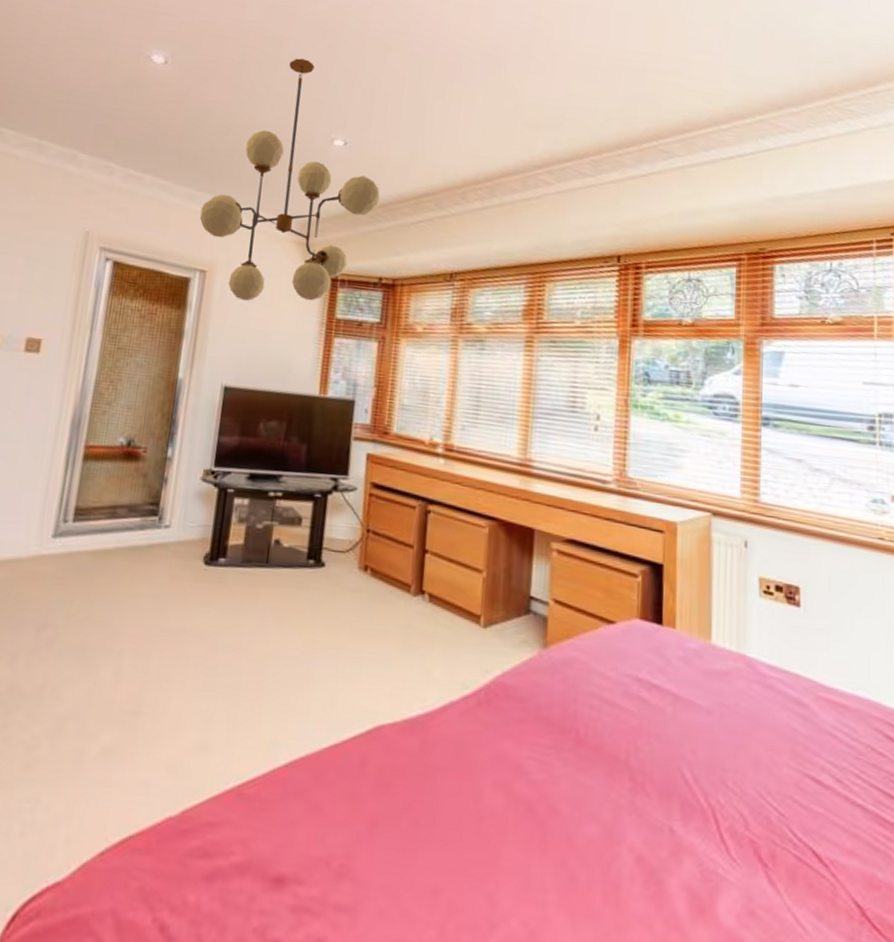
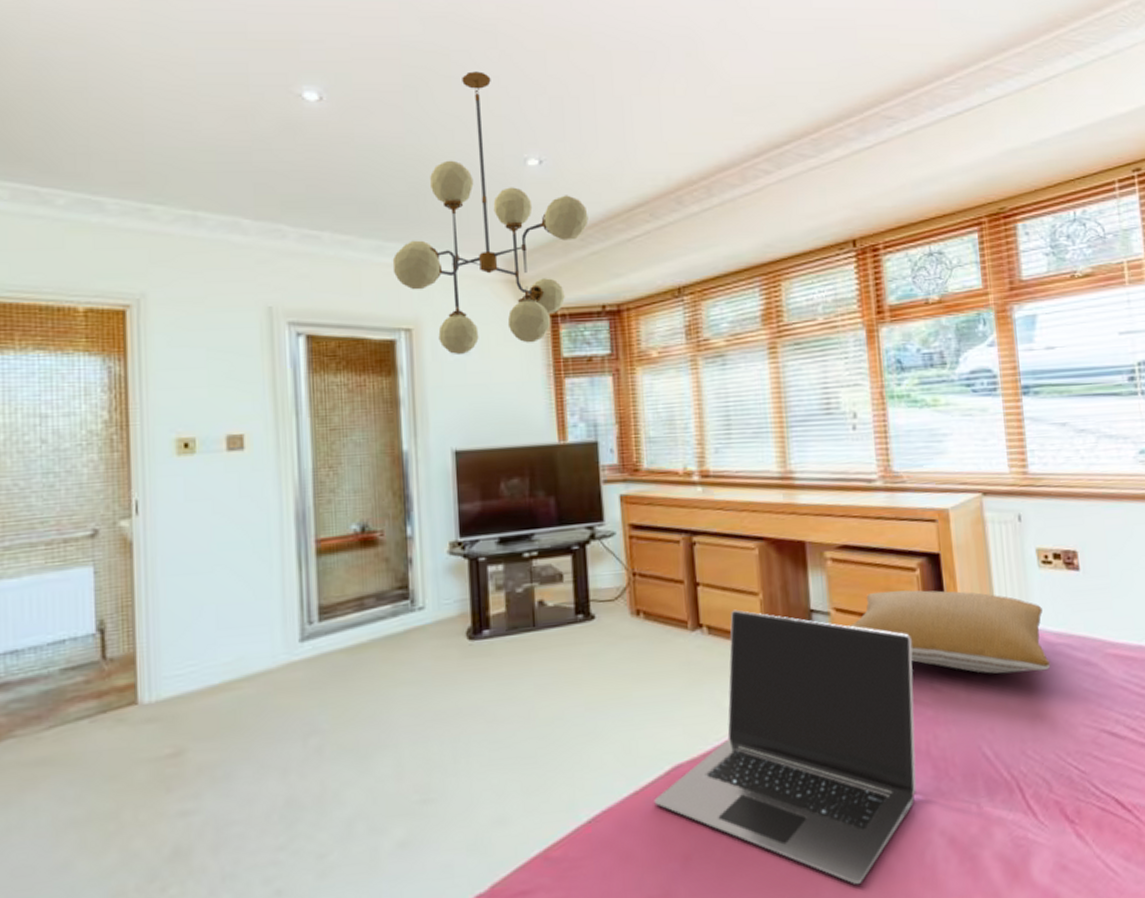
laptop: none [351,582,625,887] -> present [654,609,917,885]
pillow: none [565,590,761,702] -> present [848,590,1051,674]

